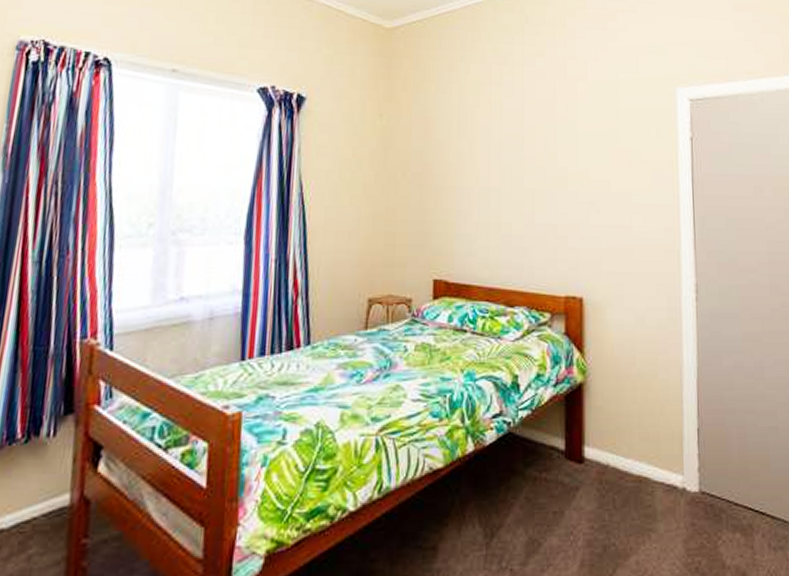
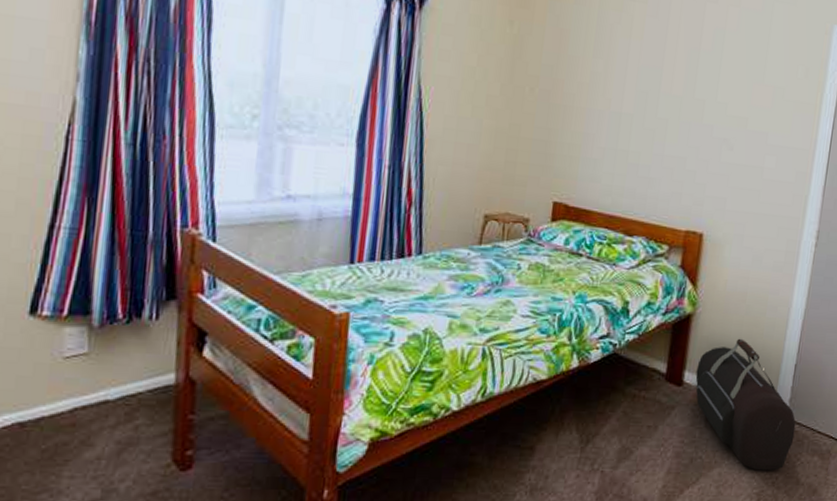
duffel bag: none [596,404,711,556] -> present [695,338,796,471]

